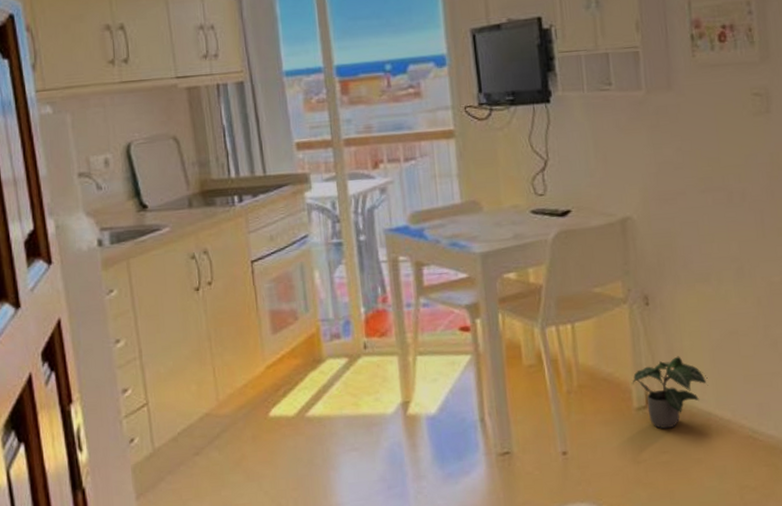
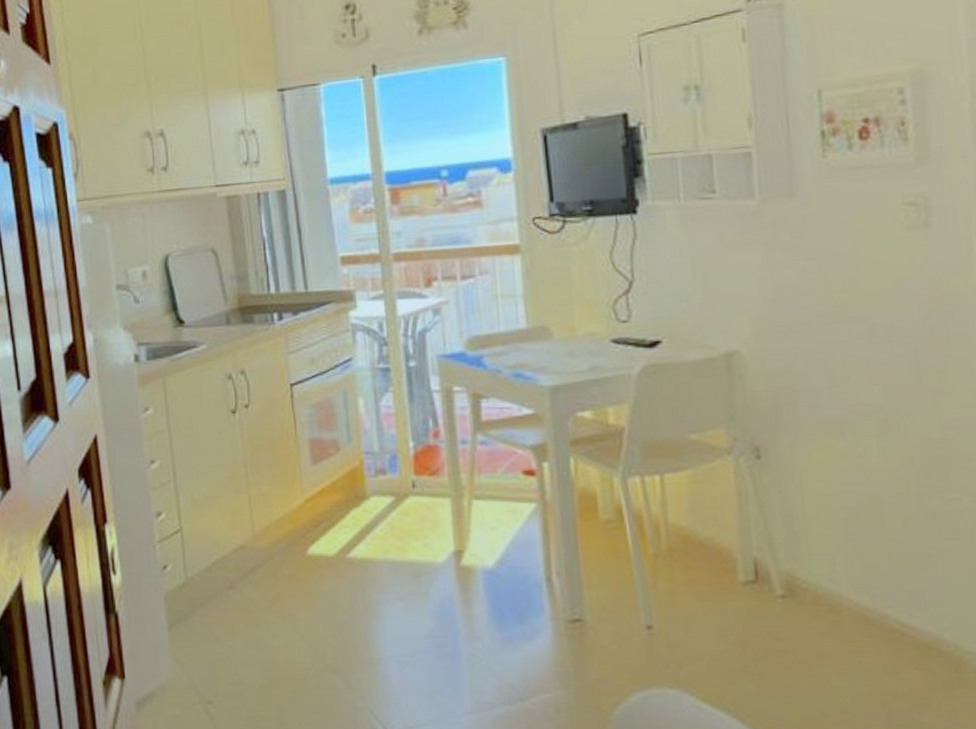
potted plant: present [632,356,708,429] -> none [737,523,839,611]

